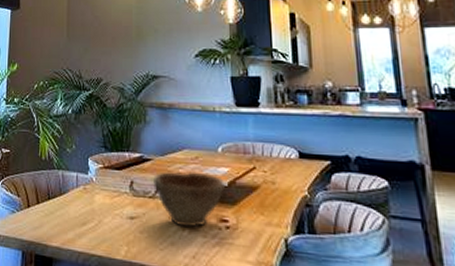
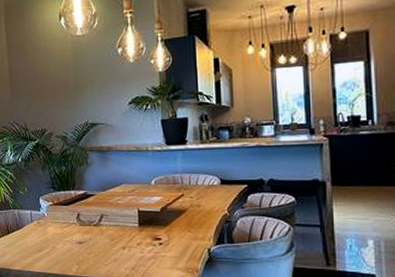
bowl: present [153,172,225,228] -> none [97,202,158,247]

